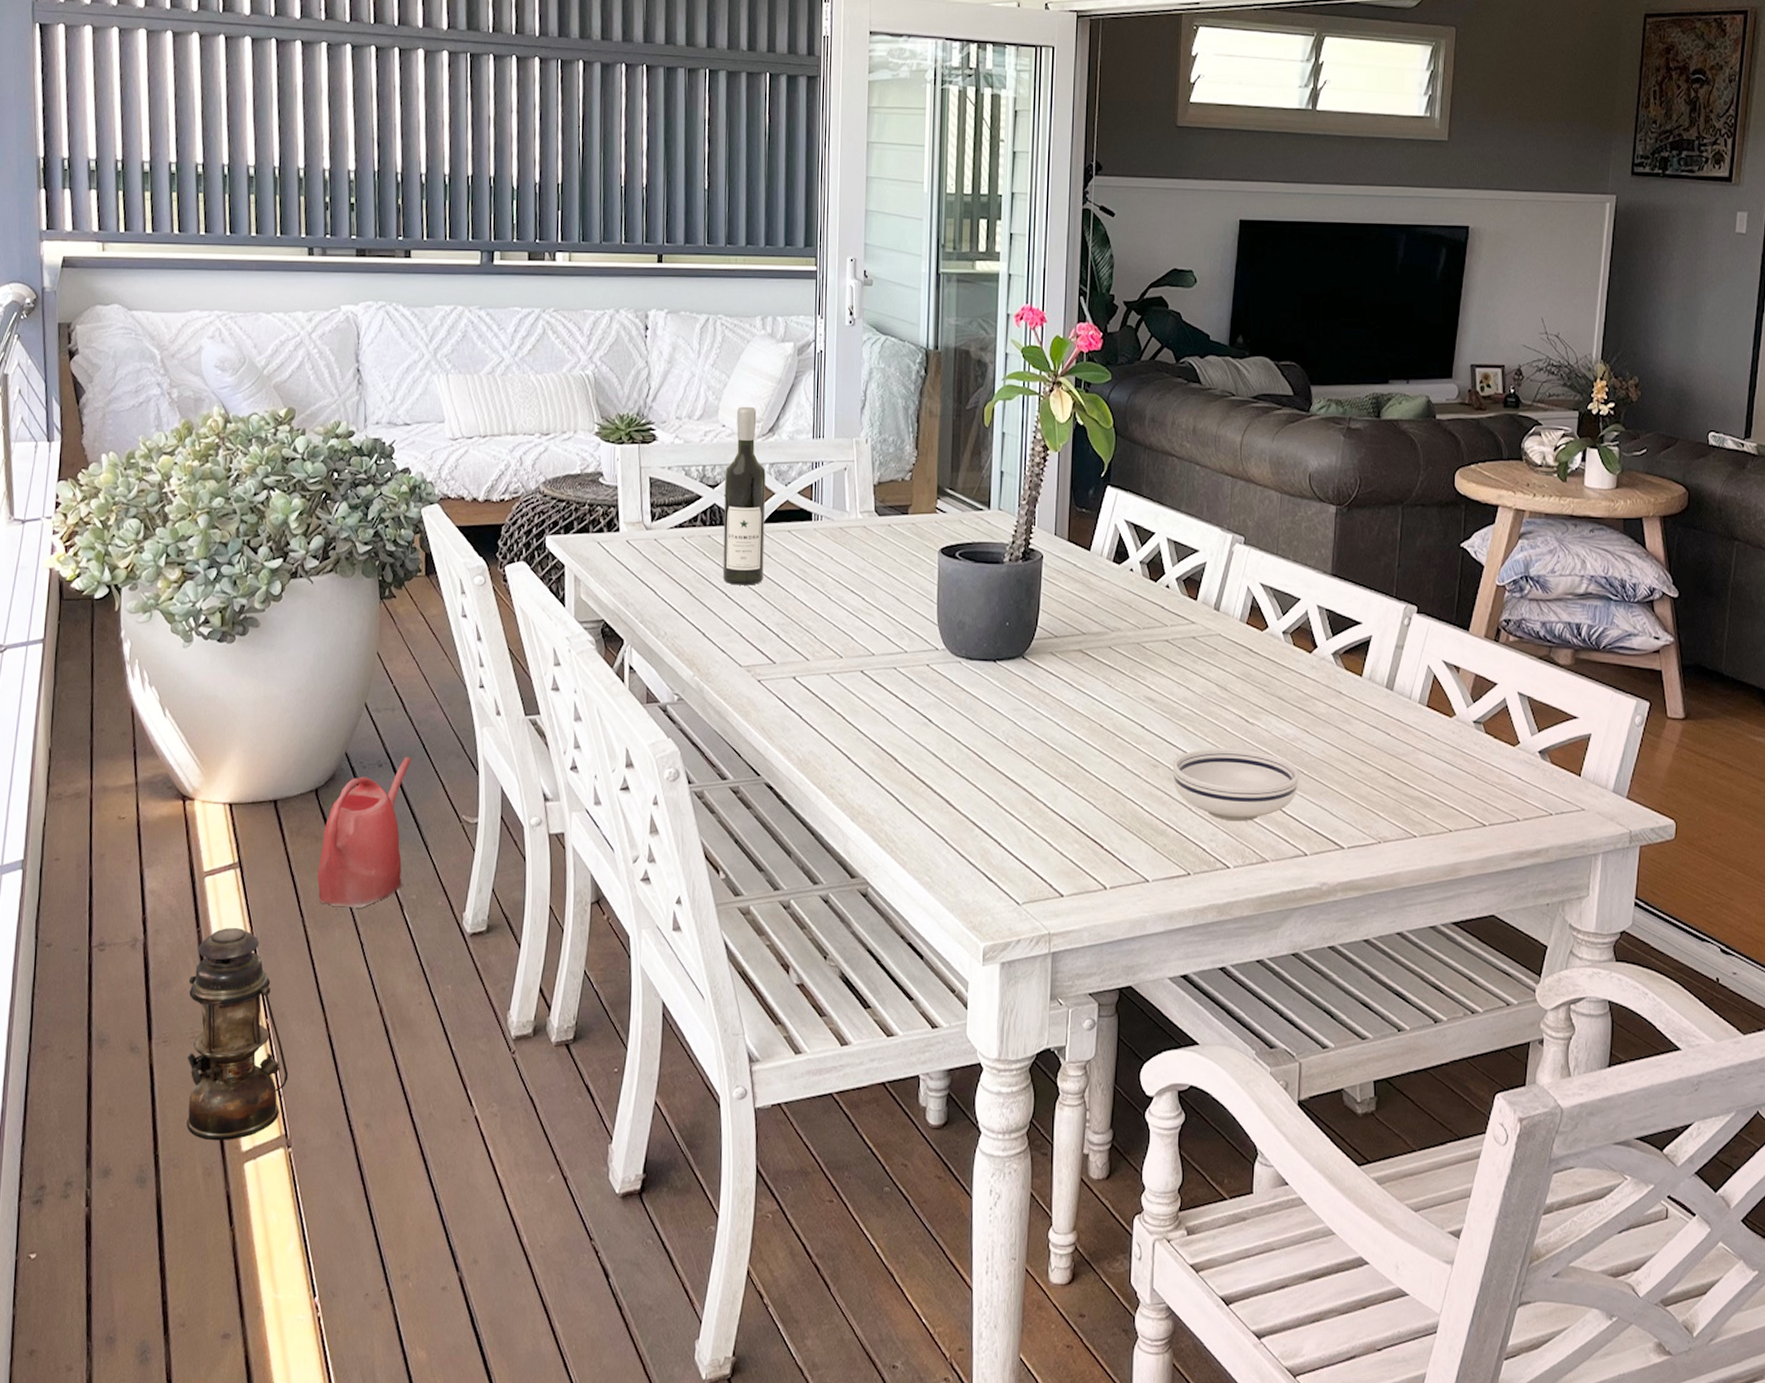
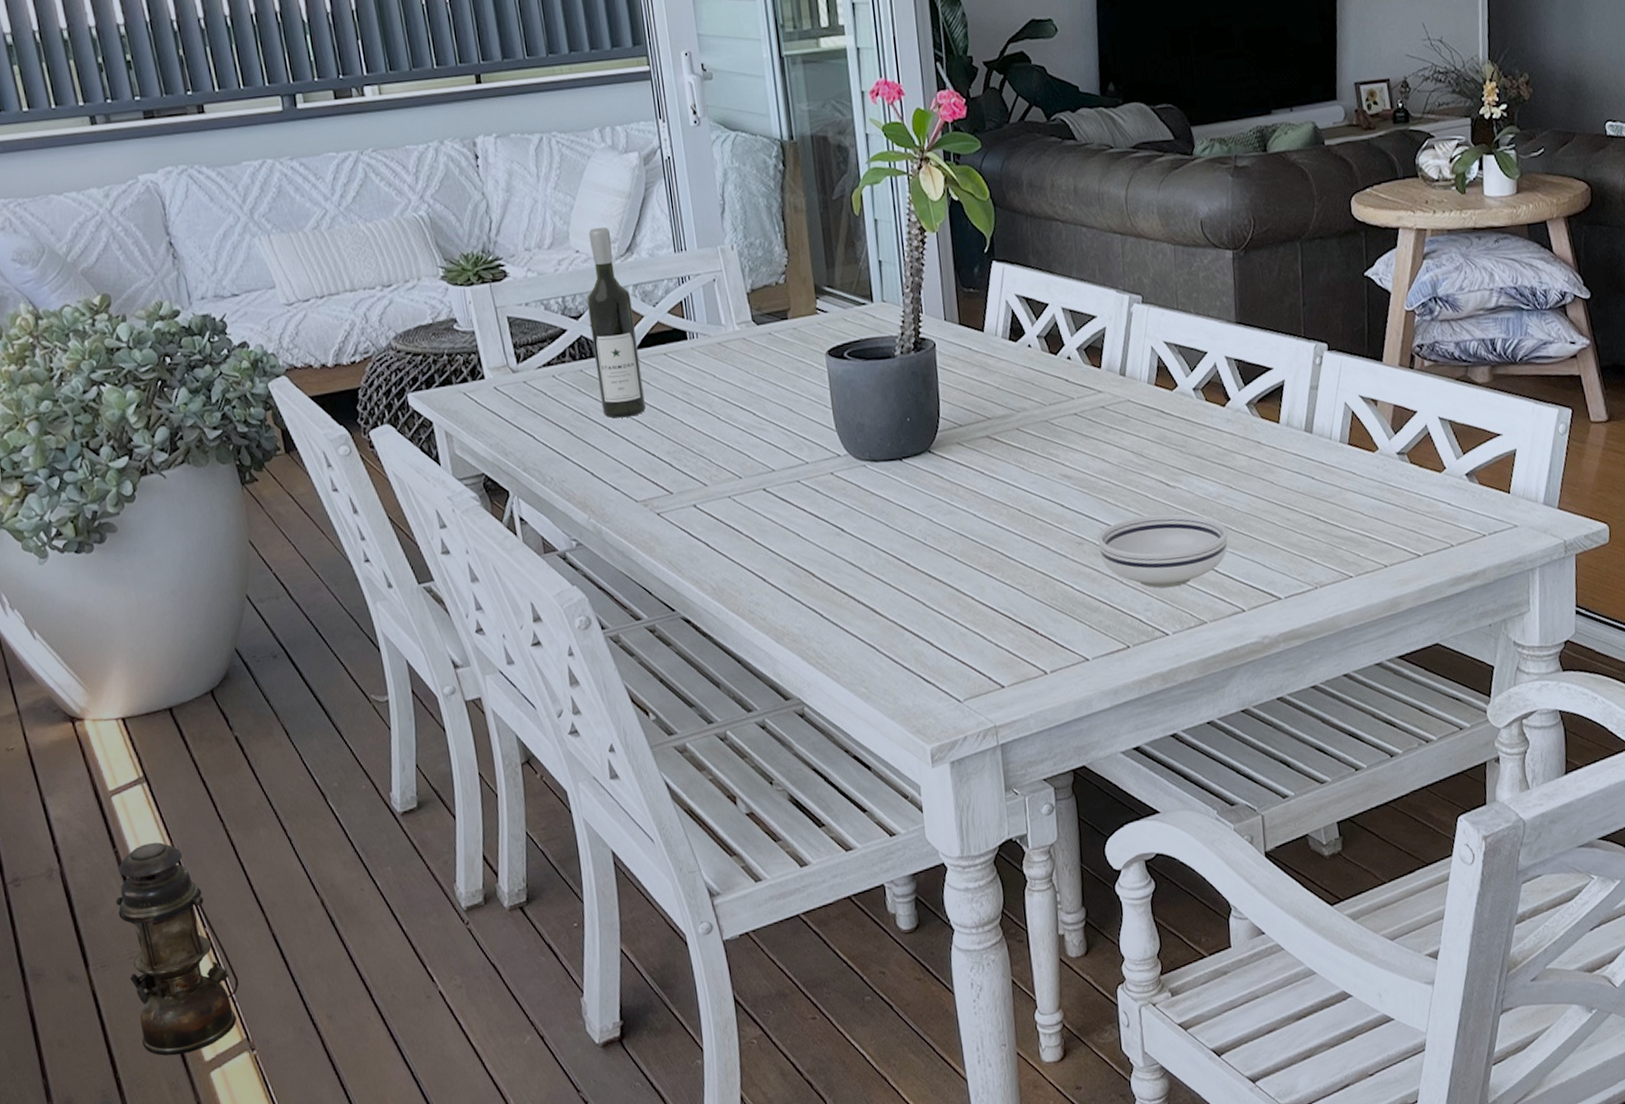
watering can: present [317,757,412,909] -> none [227,643,322,807]

